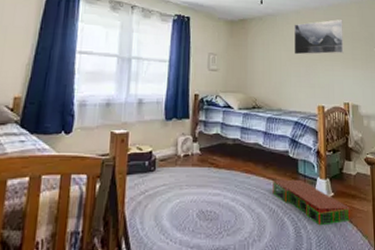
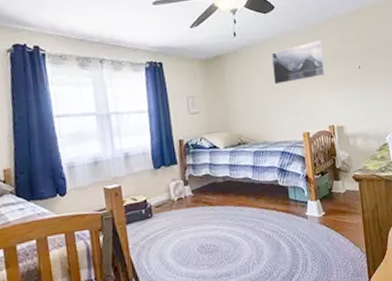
storage bin: present [273,179,351,226] -> none [265,205,342,243]

